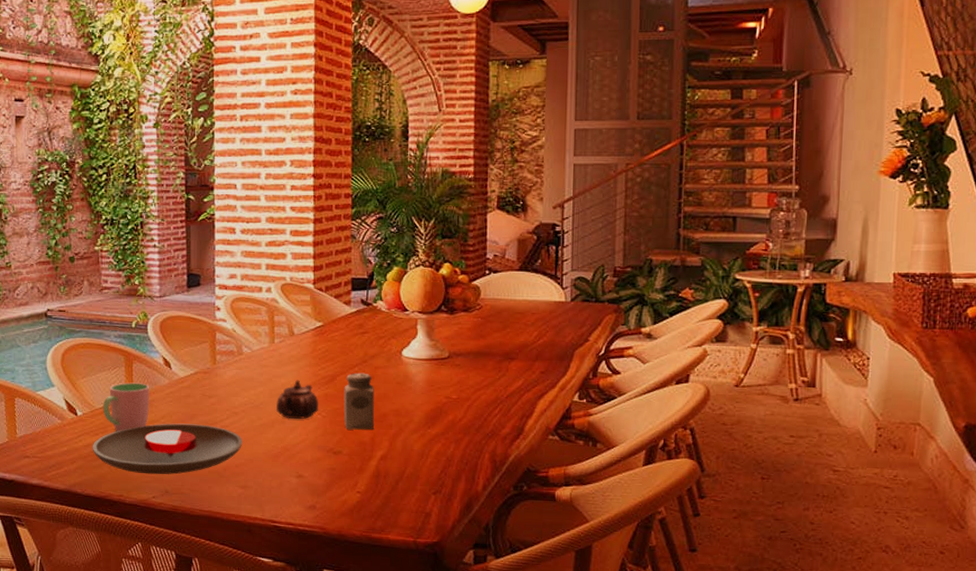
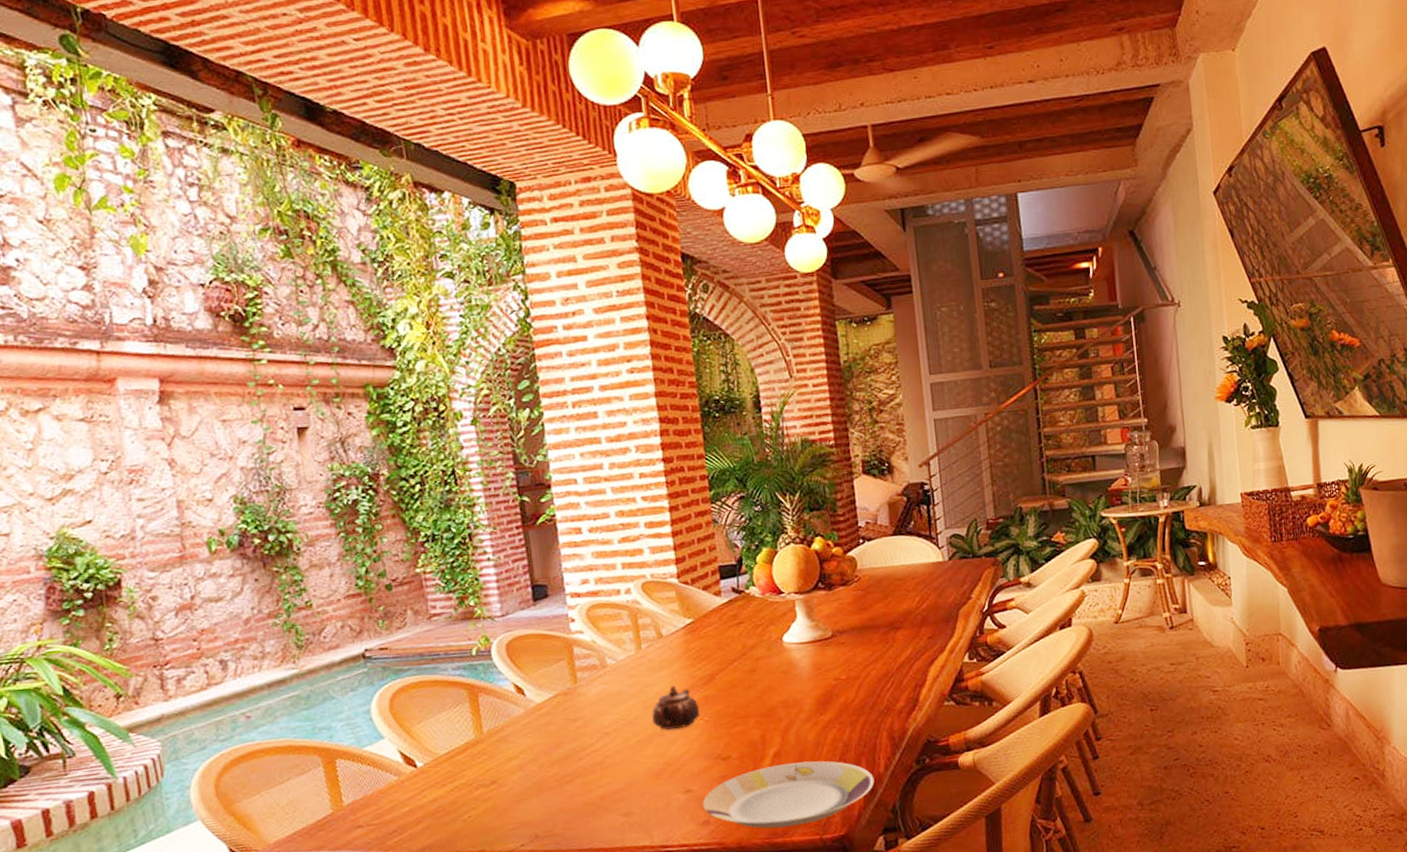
plate: present [93,423,242,475] -> none [440,752,619,822]
cup: present [102,382,150,431] -> none [447,717,505,778]
plate: none [311,467,471,526] -> present [702,761,875,829]
salt shaker: present [343,372,374,430] -> none [725,666,763,731]

